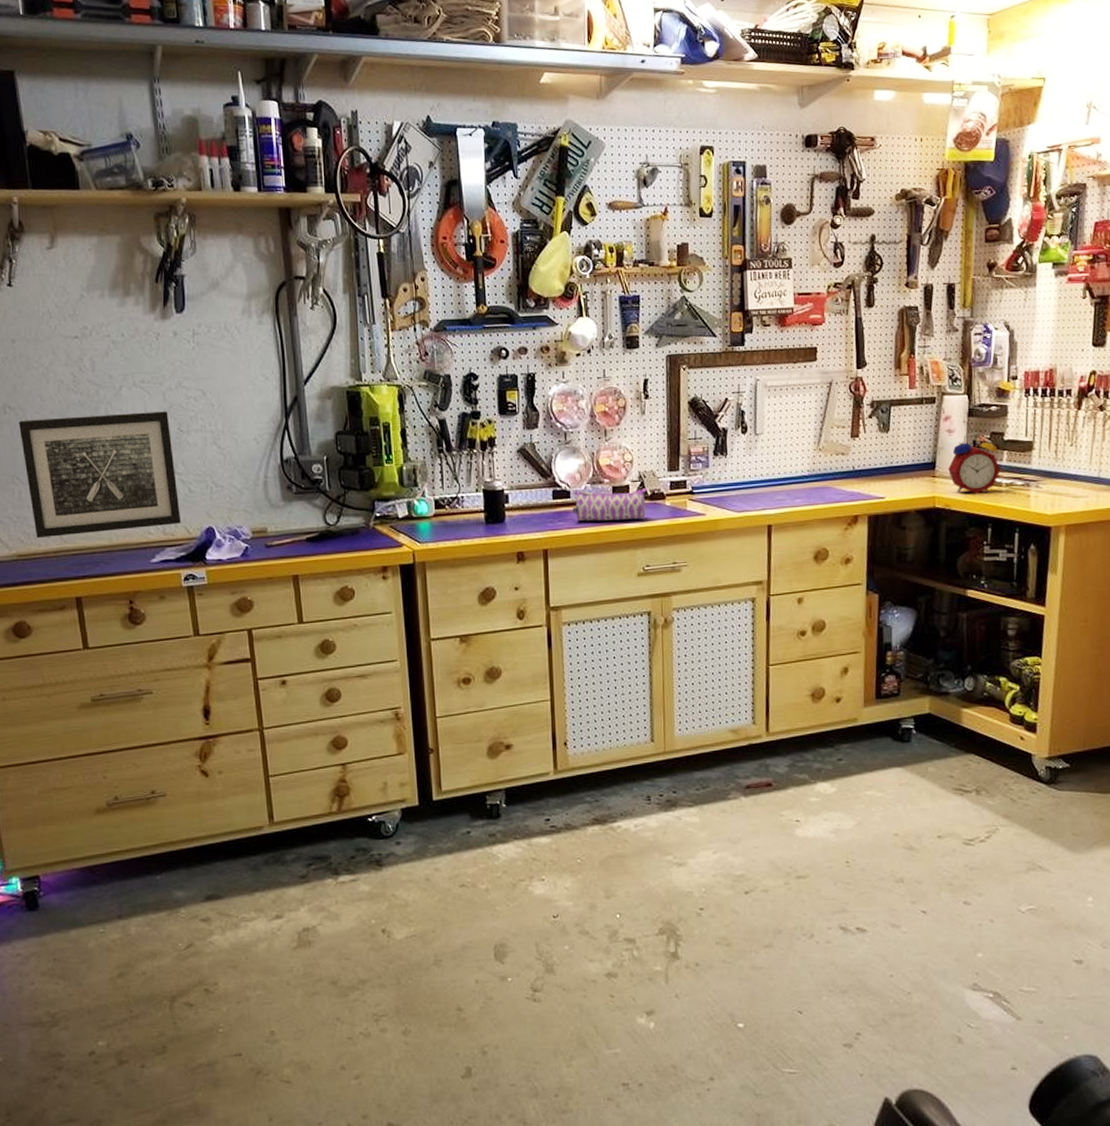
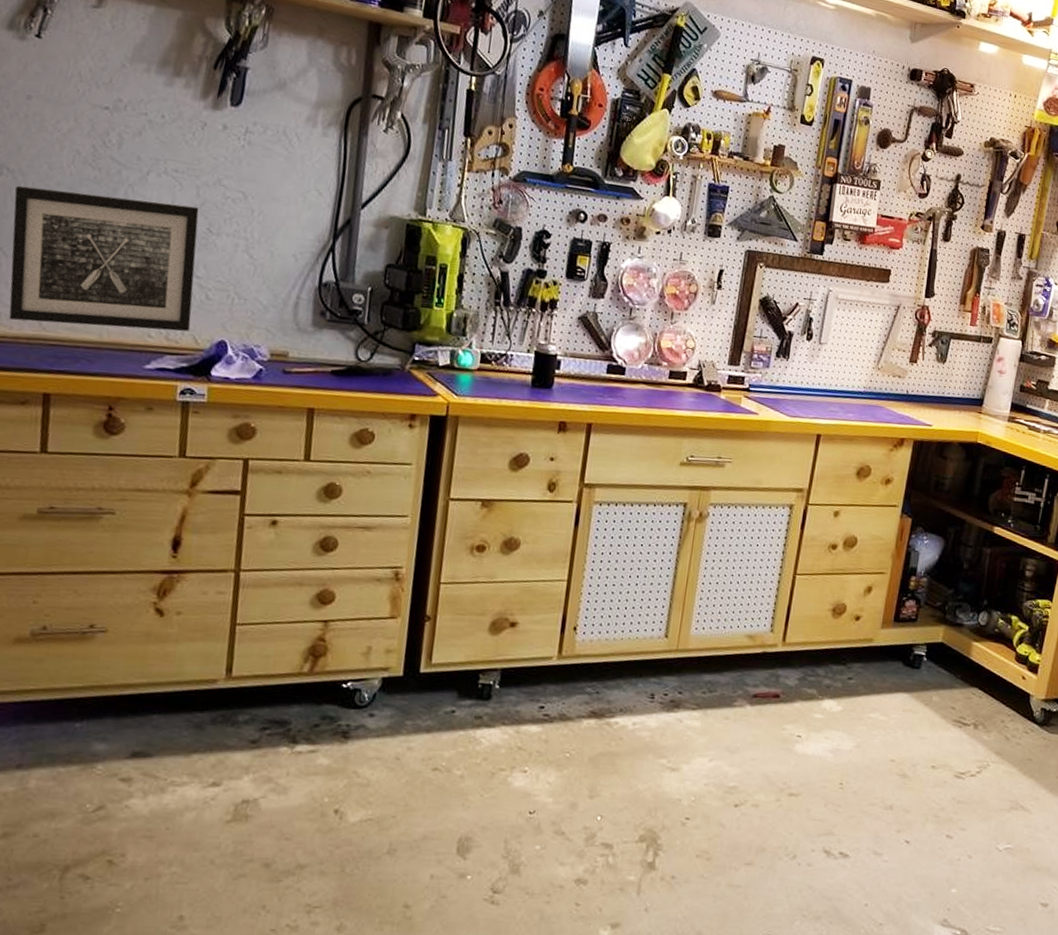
pencil case: present [572,488,647,522] -> none [624,367,704,409]
alarm clock: present [948,432,1001,494] -> none [994,377,1041,436]

